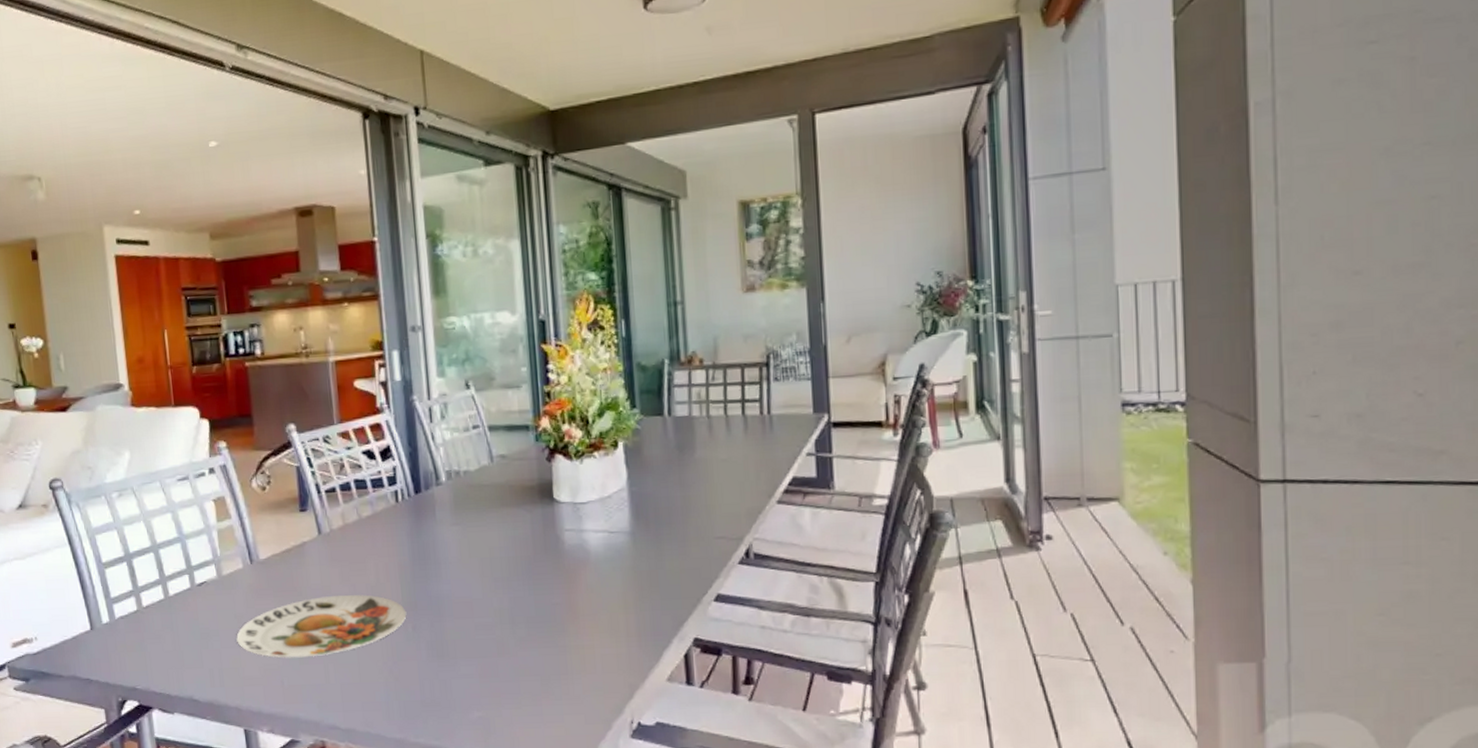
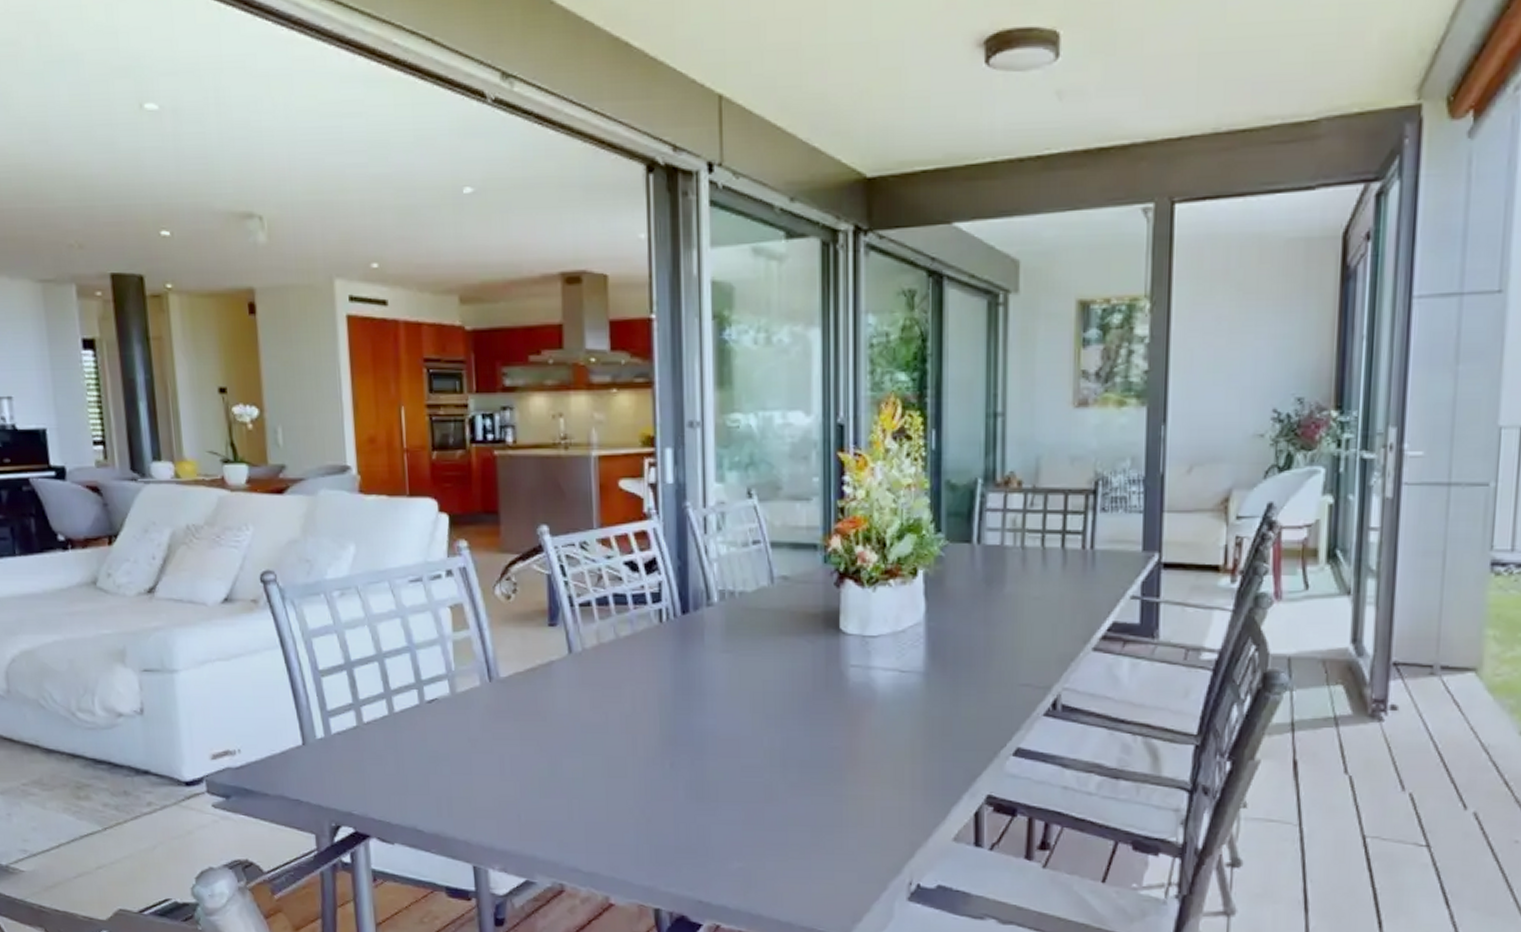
plate: present [236,594,407,658] -> none [469,722,665,791]

